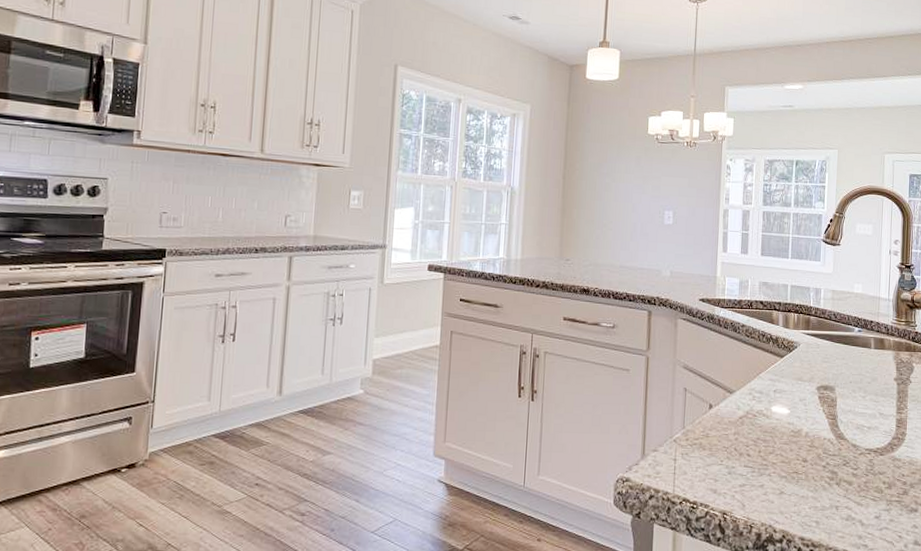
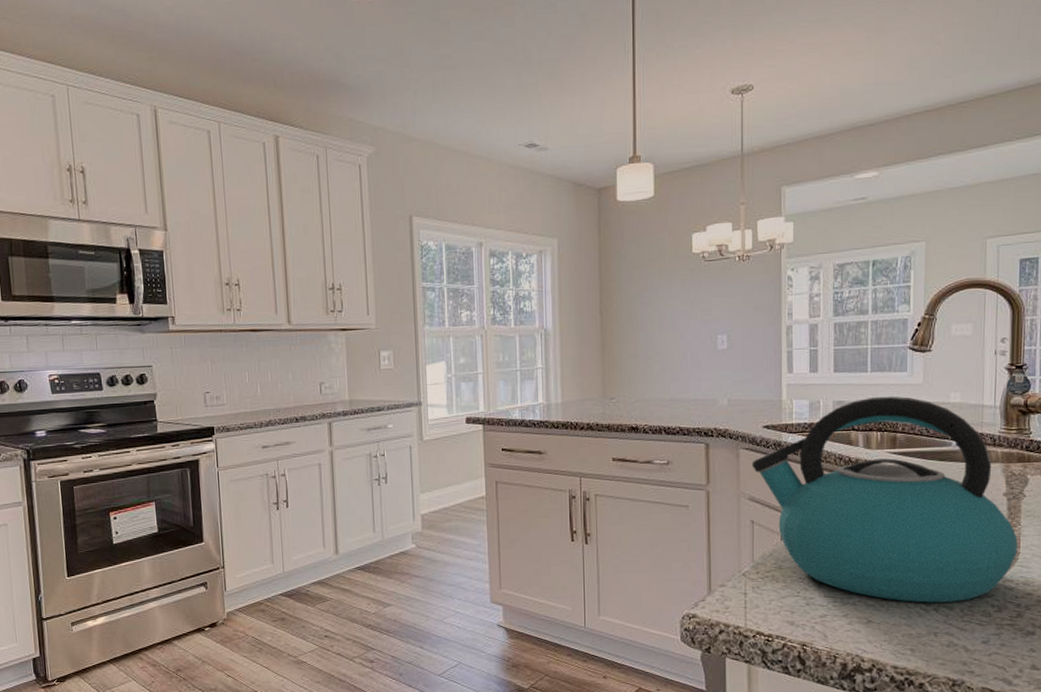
kettle: none [687,281,905,477] -> present [751,396,1018,603]

